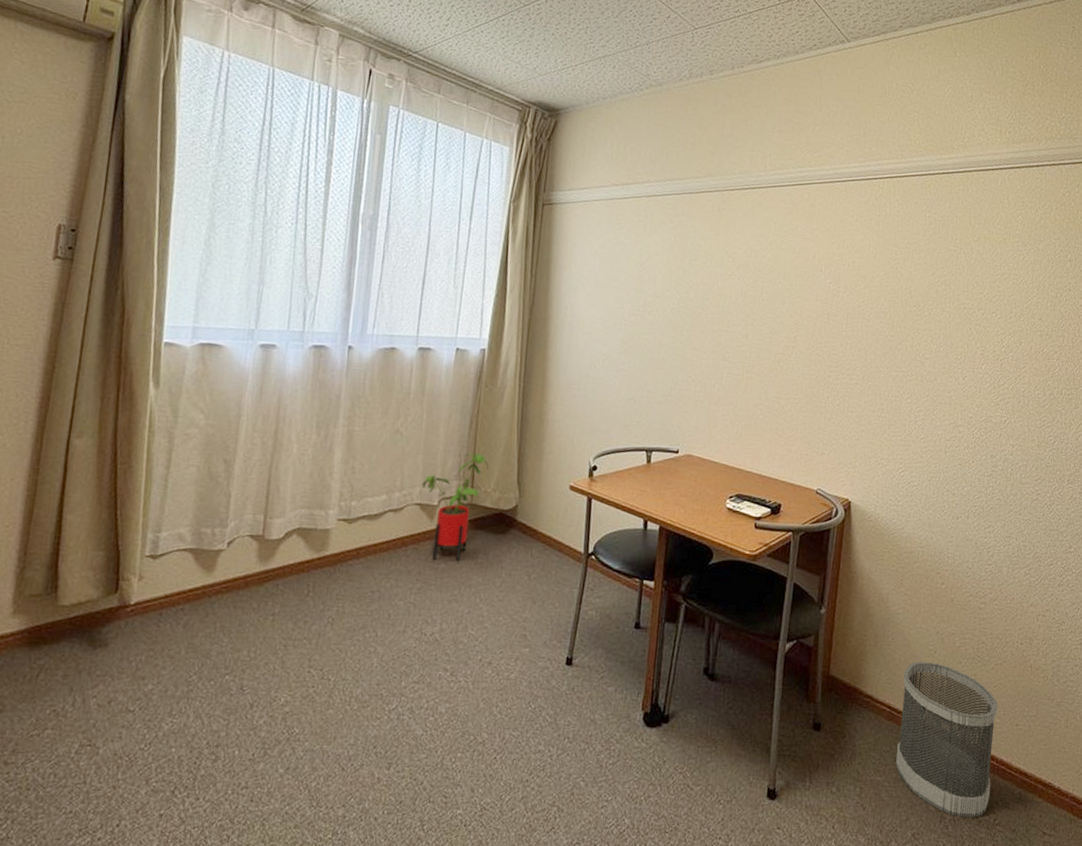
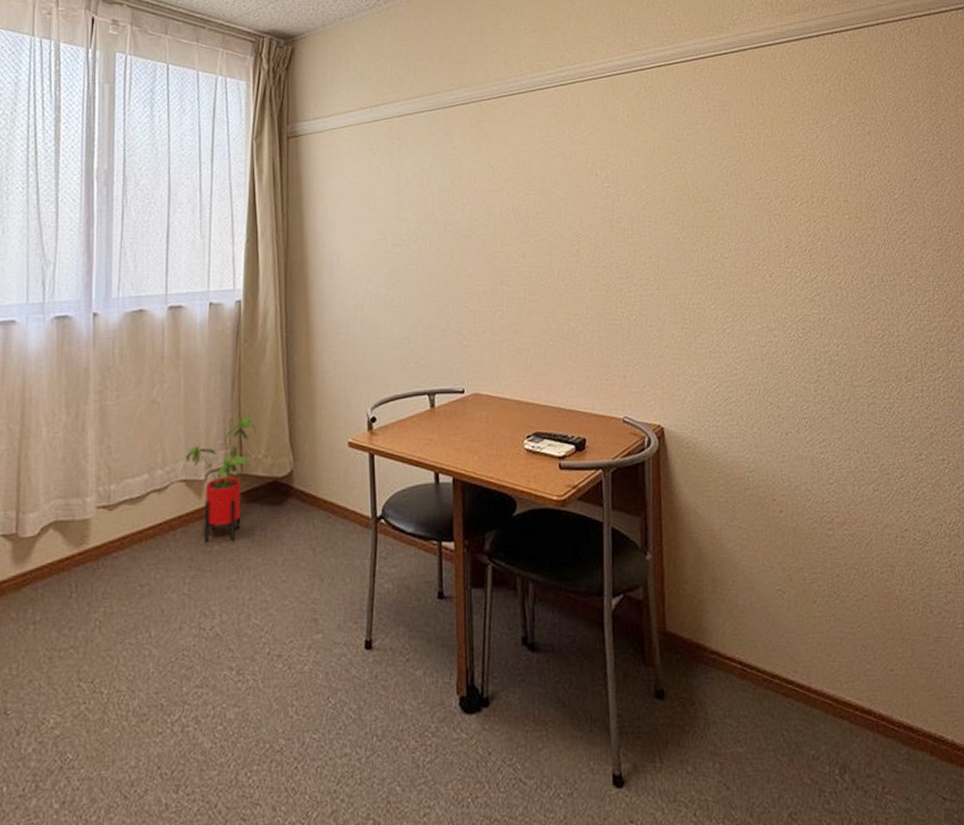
wastebasket: present [896,661,998,818] -> none [751,605,874,788]

